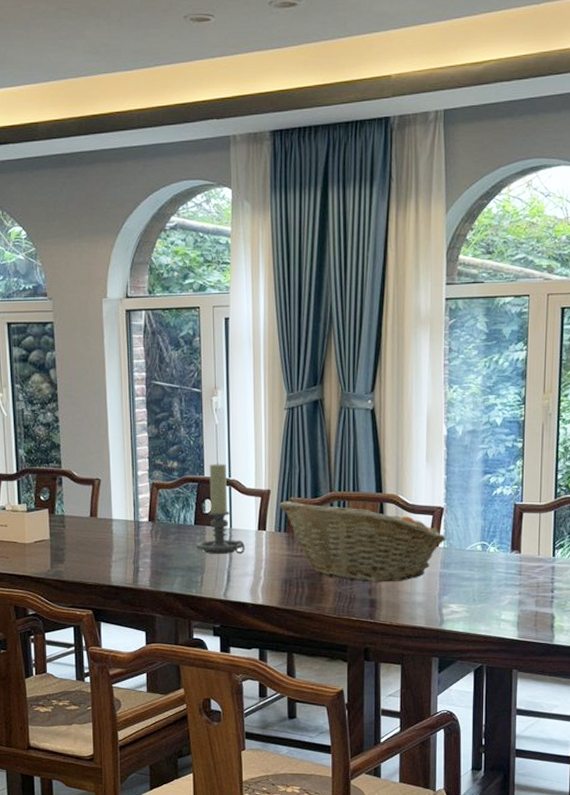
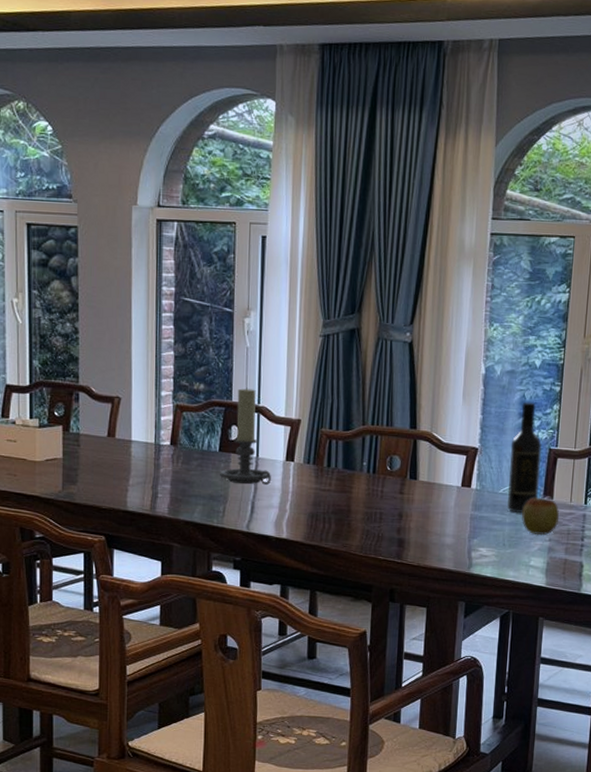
fruit basket: present [279,500,447,582] -> none [309,431,480,522]
wine bottle: none [475,459,507,568] -> present [506,402,542,513]
apple: none [491,548,527,590] -> present [522,493,559,536]

